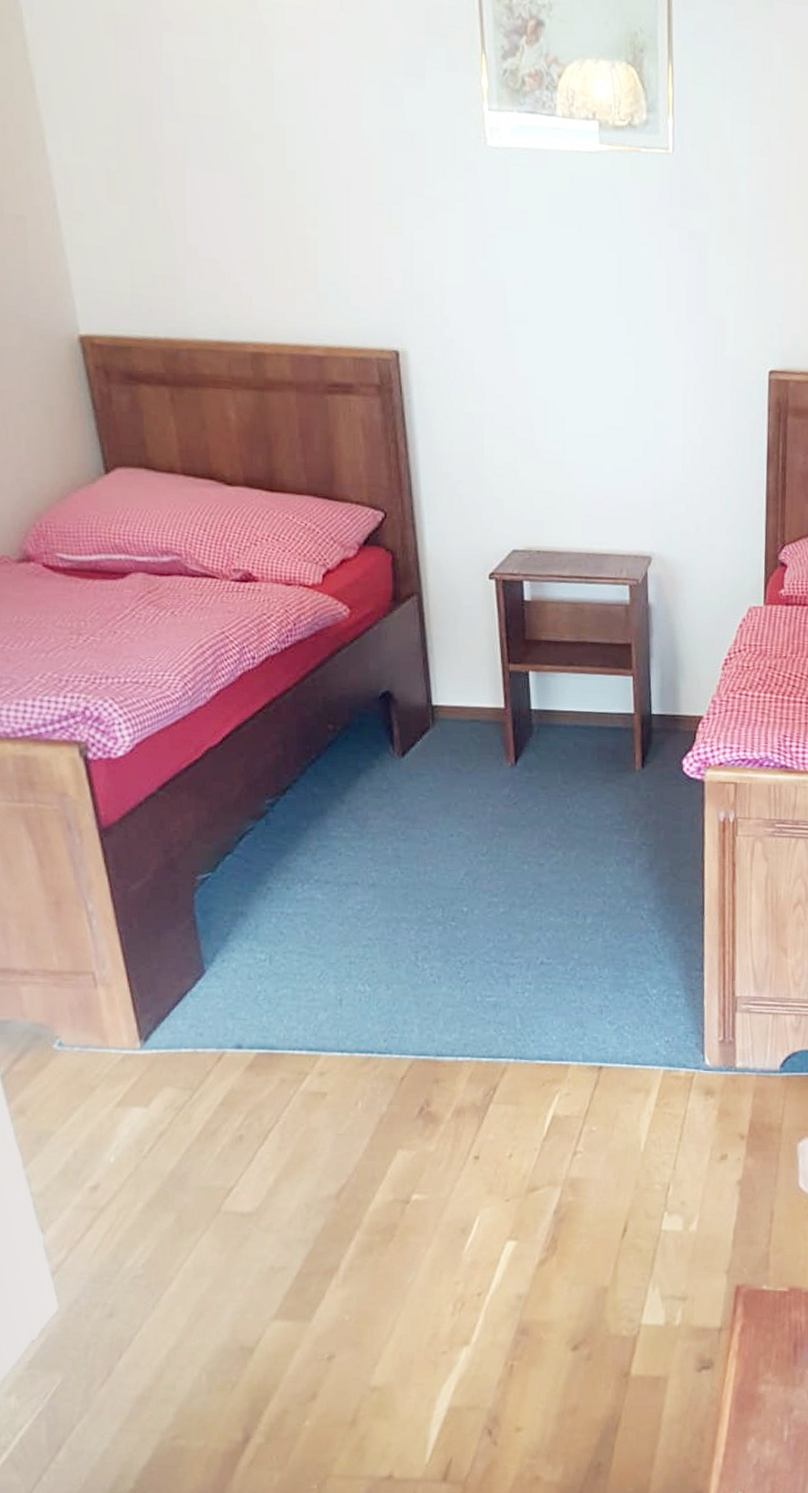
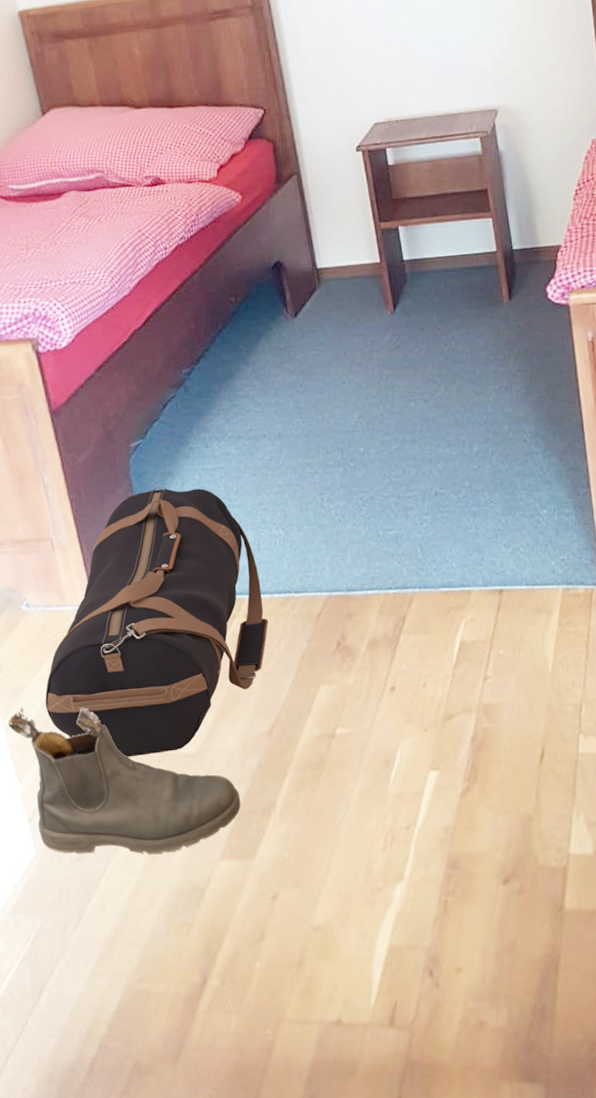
boot: none [31,1154,301,1312] -> present [8,707,241,854]
duffel bag: none [77,925,346,1213] -> present [45,484,269,757]

